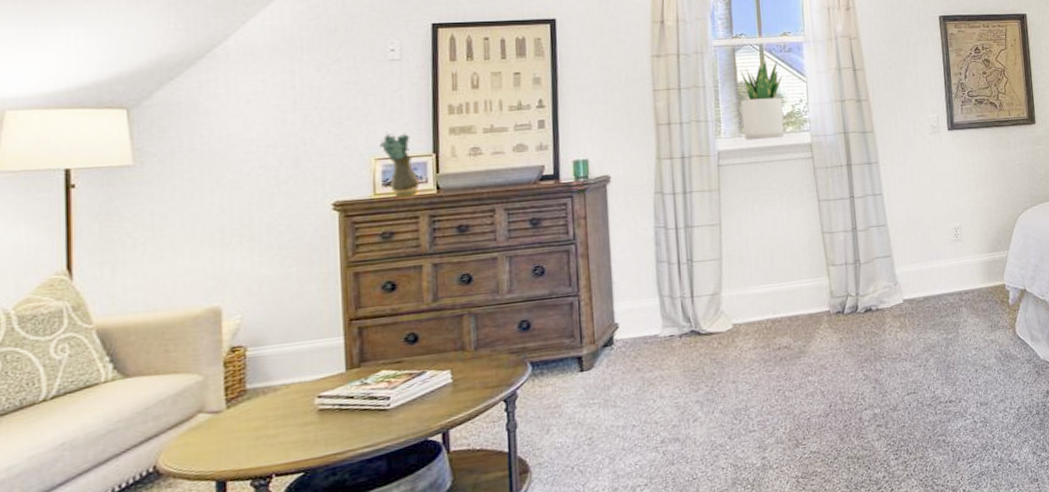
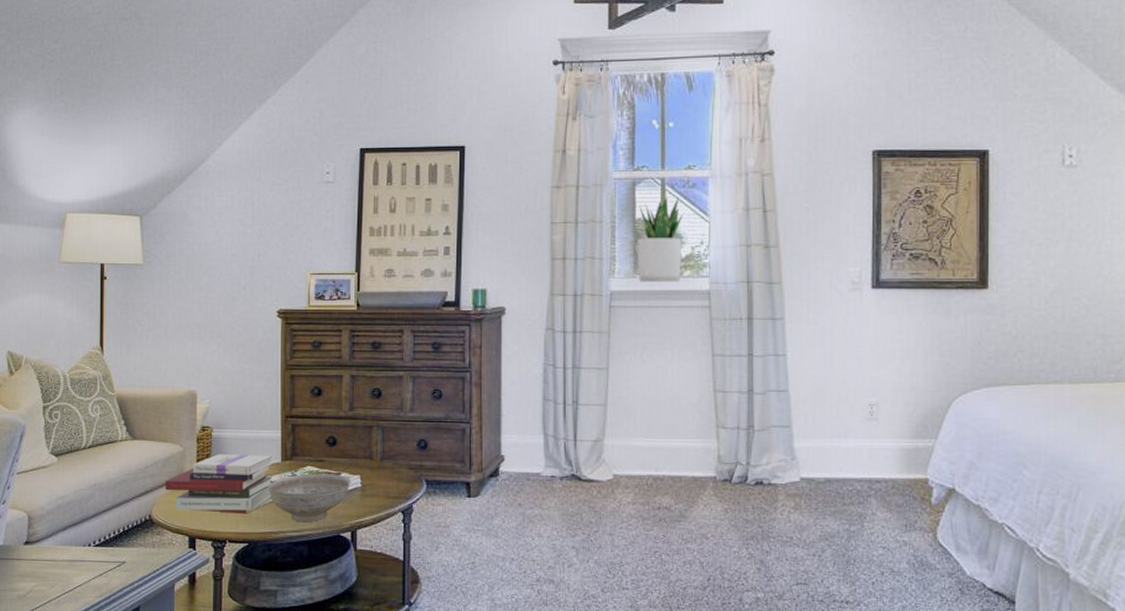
books: none [177,366,336,453] -> present [165,454,273,514]
decorative bowl: none [328,373,439,436] -> present [267,473,351,523]
vase: present [378,131,419,199] -> none [313,249,343,312]

